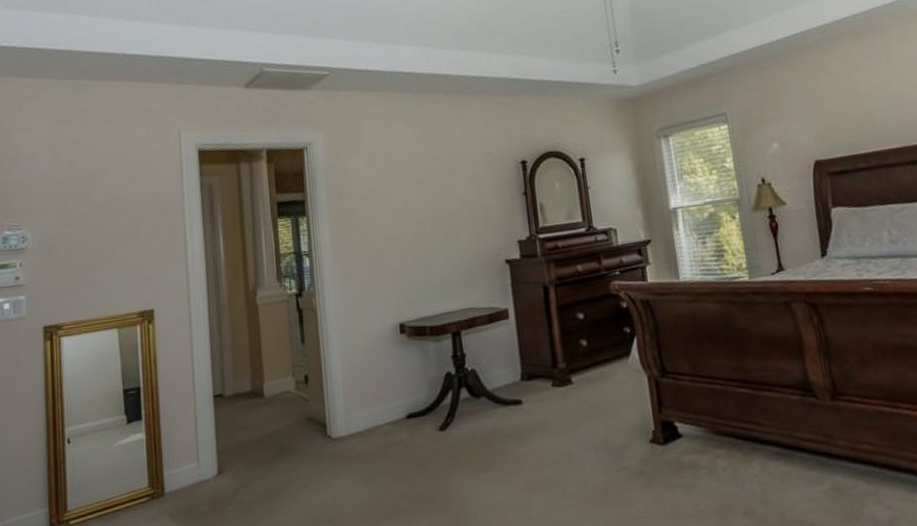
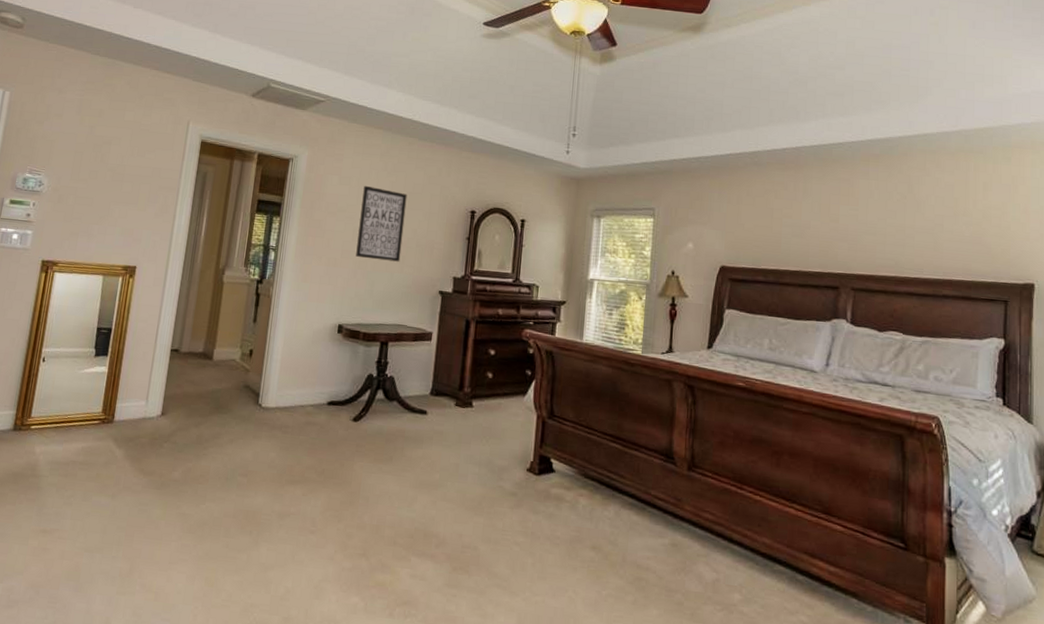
wall art: none [394,158,454,242] -> present [356,185,408,262]

